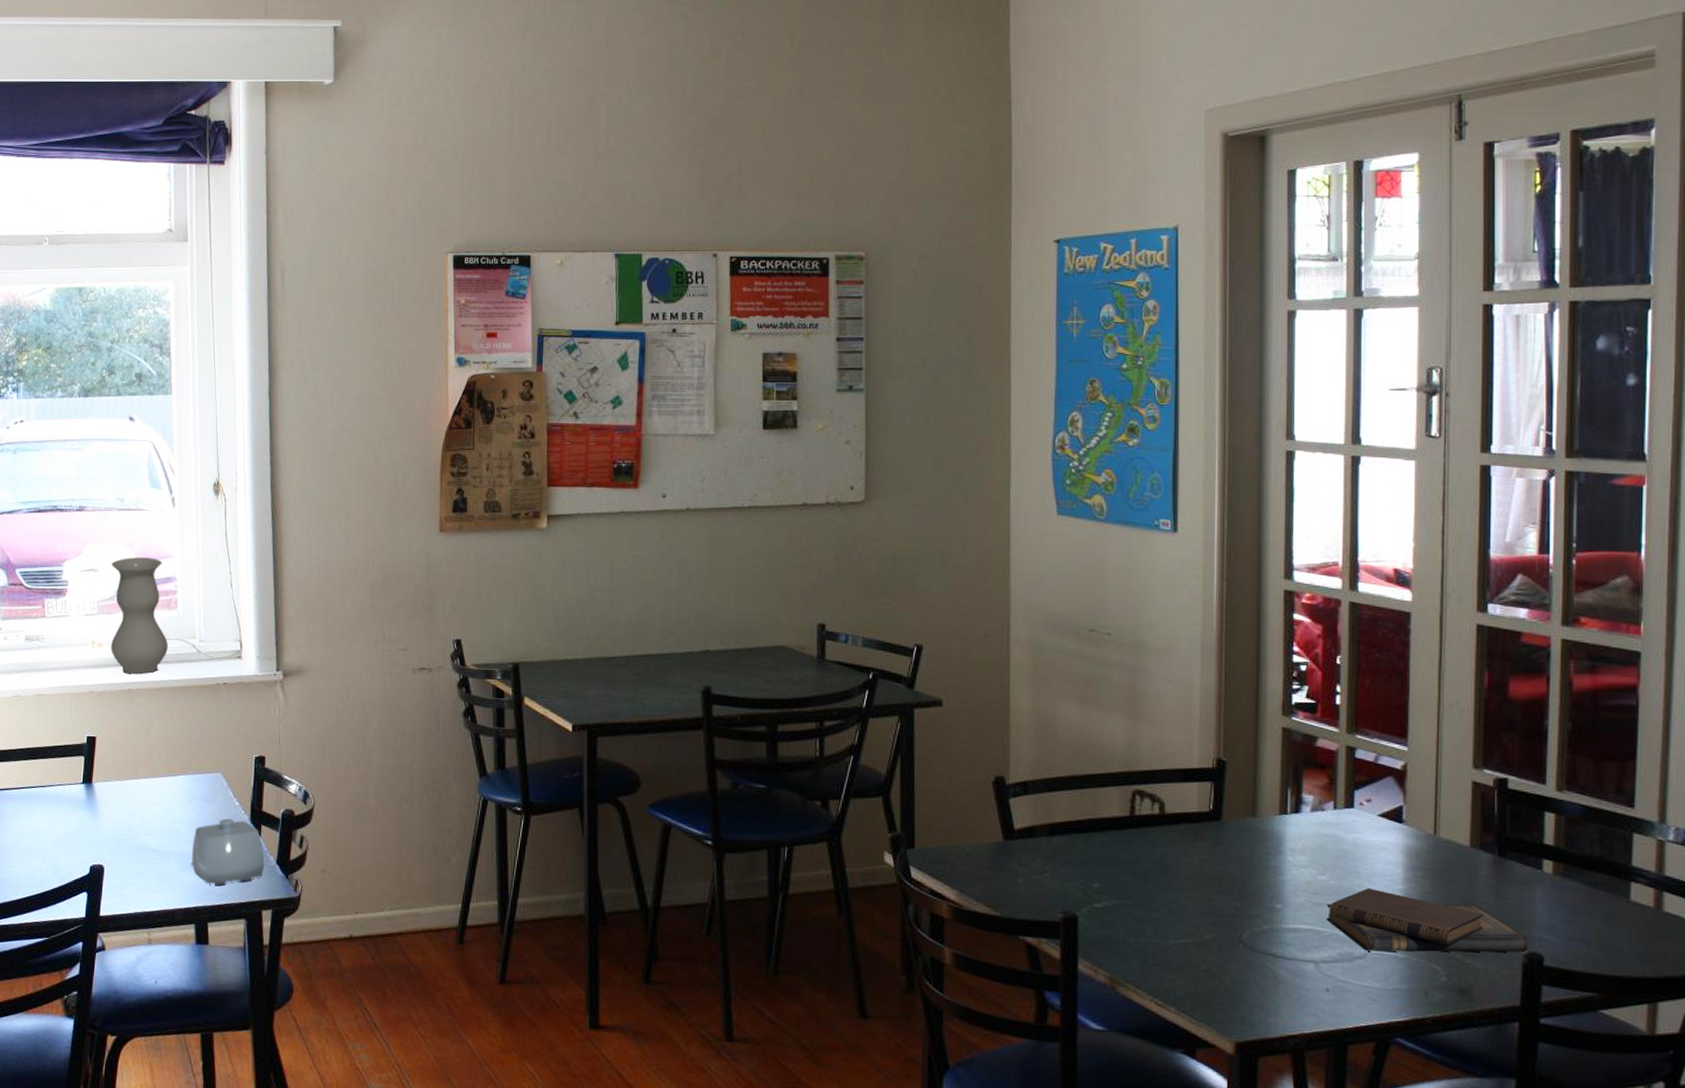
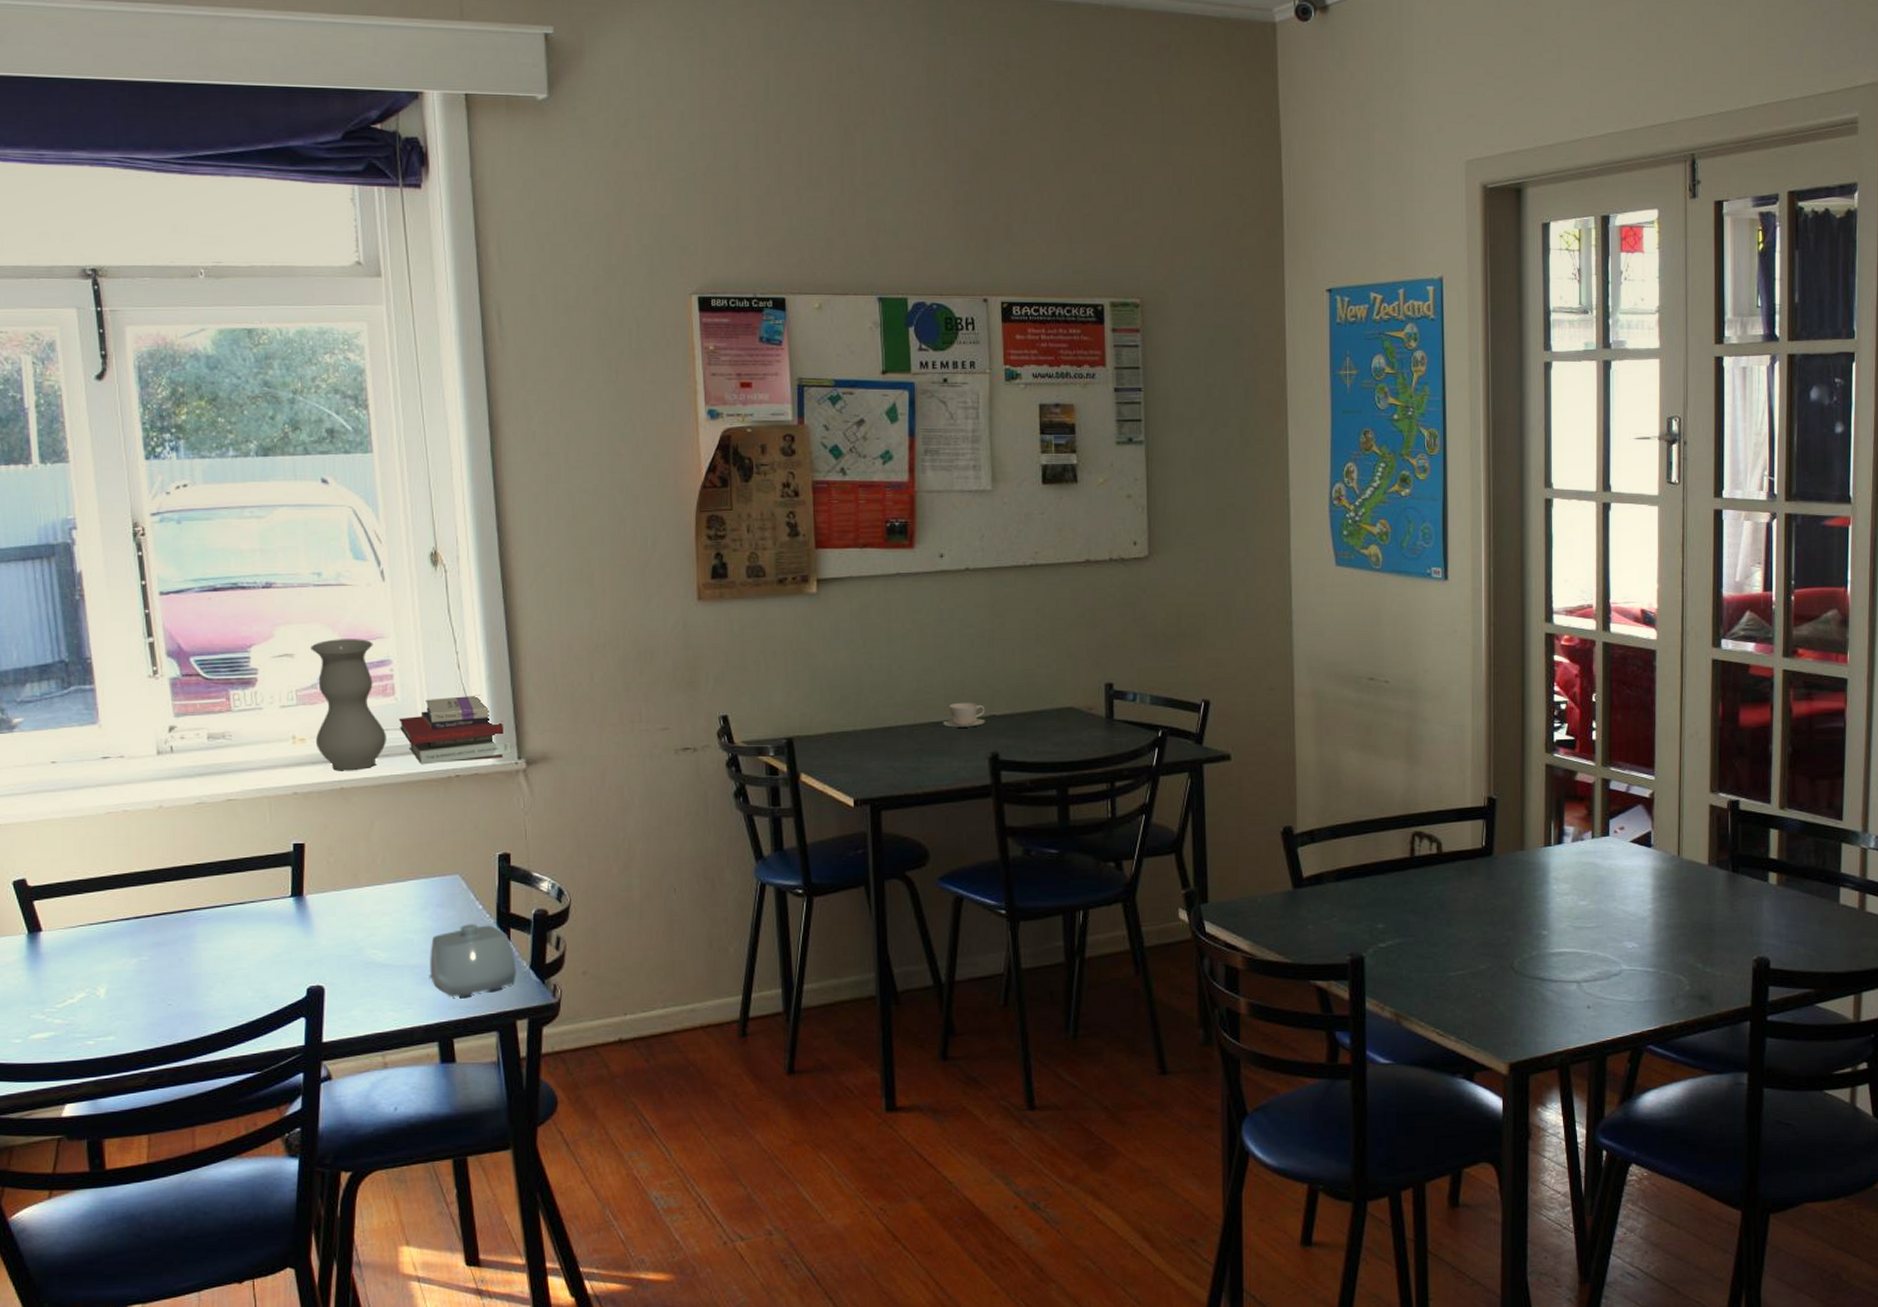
books: none [179,611,272,672] -> present [398,695,512,765]
teacup: none [659,636,700,661] -> present [943,702,986,728]
diary: present [1326,888,1528,953] -> none [1586,910,1757,968]

